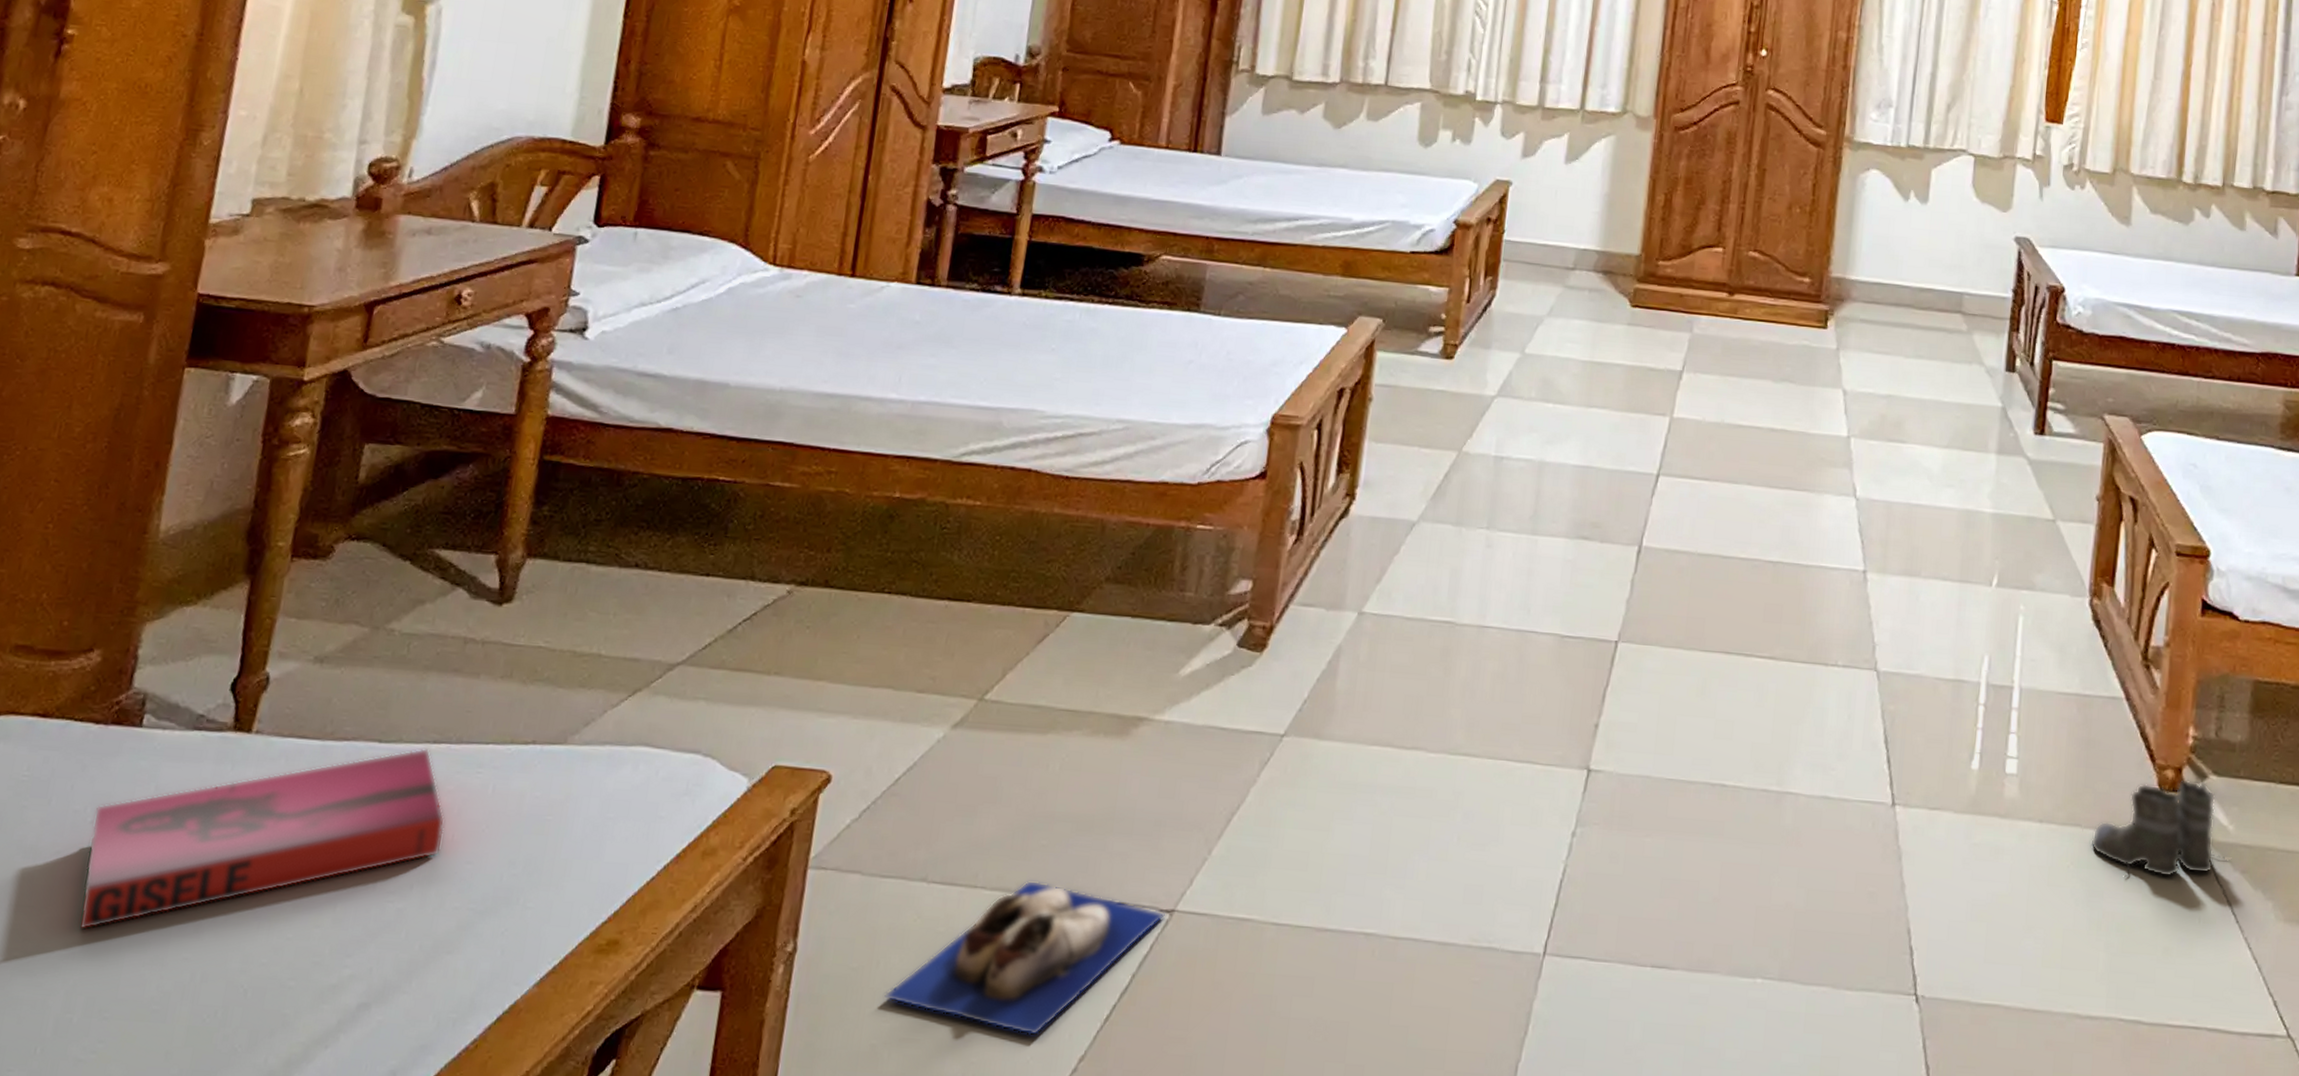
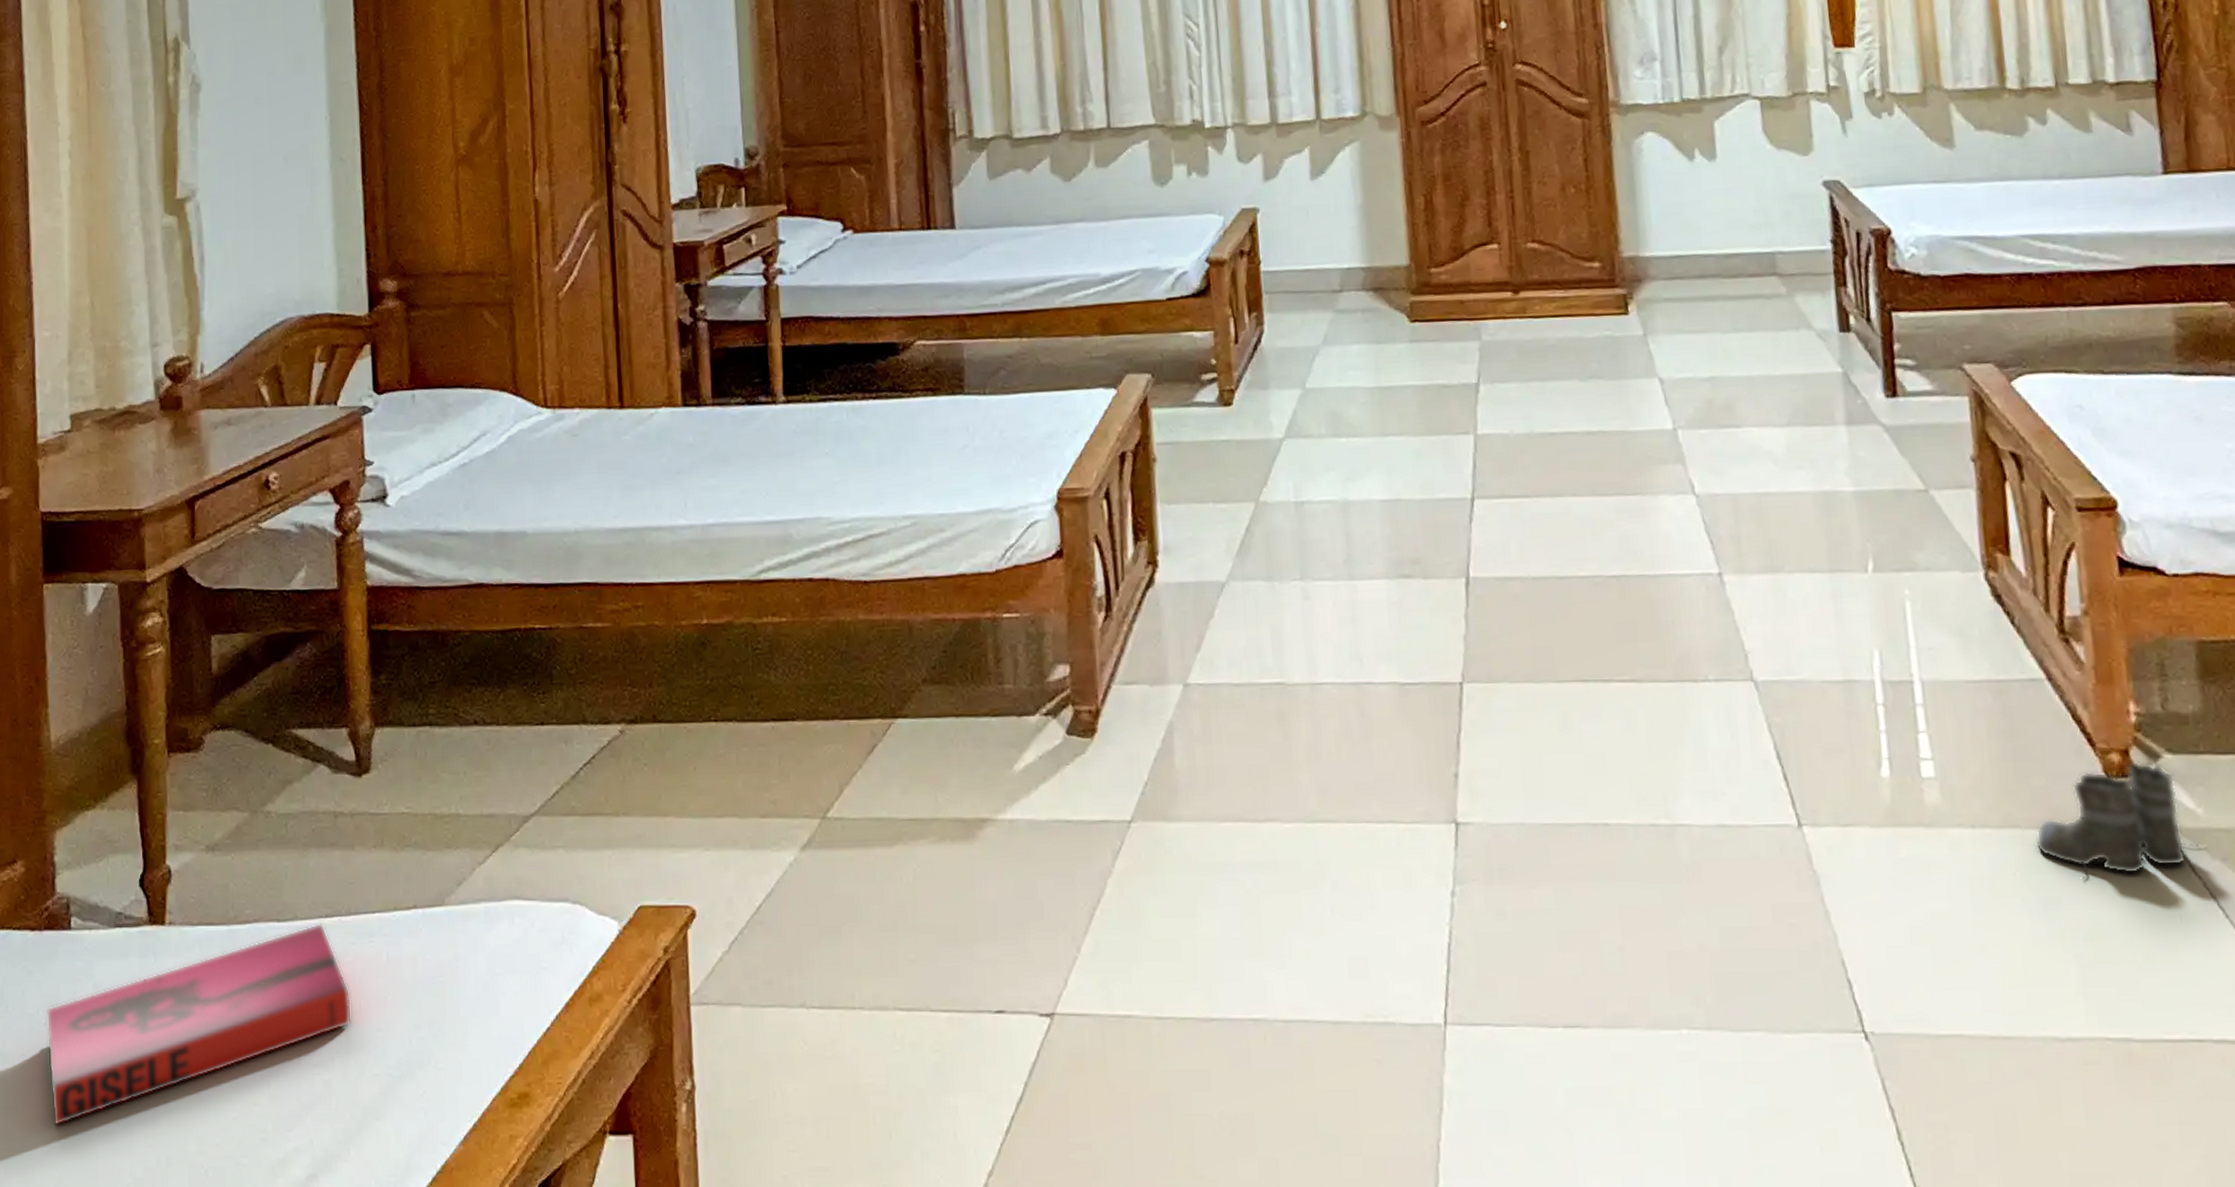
shoe: present [884,880,1165,1036] -> none [787,996,1046,1155]

